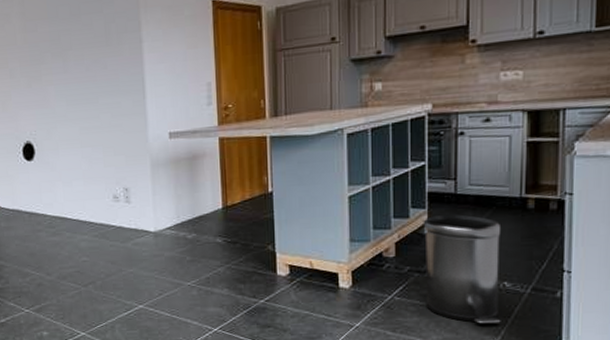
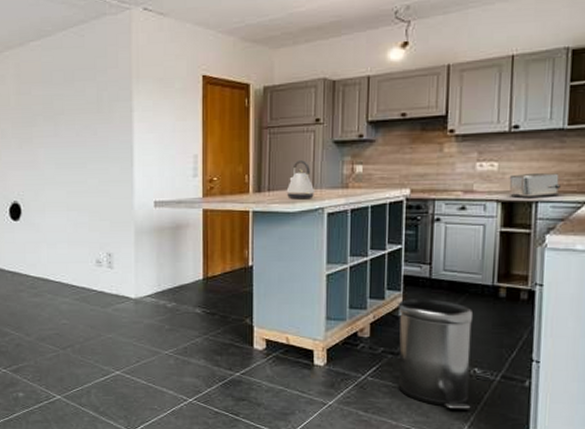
kettle: none [303,81,334,123] -> present [286,160,315,200]
toaster: none [535,77,589,107] -> present [509,172,561,199]

